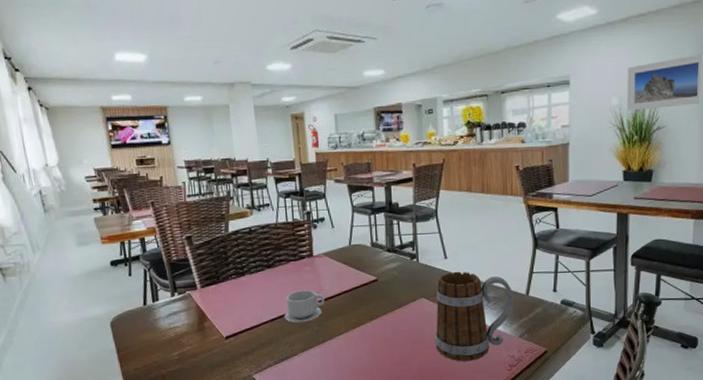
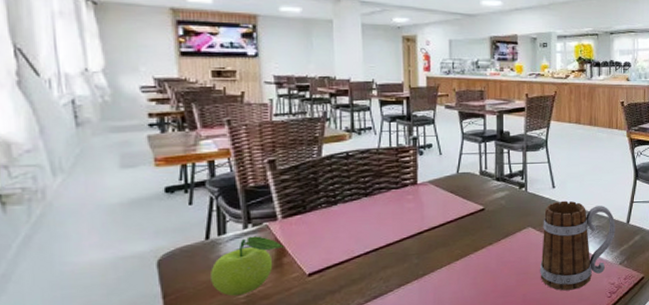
fruit: none [150,303,205,354] -> present [211,236,285,296]
teacup: present [283,287,329,323] -> none [380,216,433,256]

